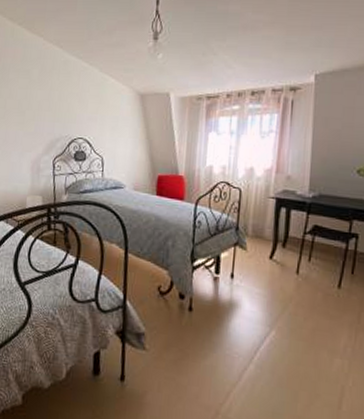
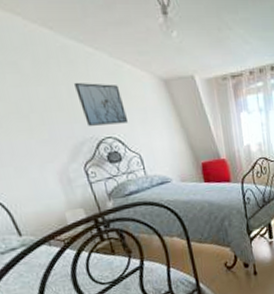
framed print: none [65,89,101,128] -> present [75,82,128,126]

